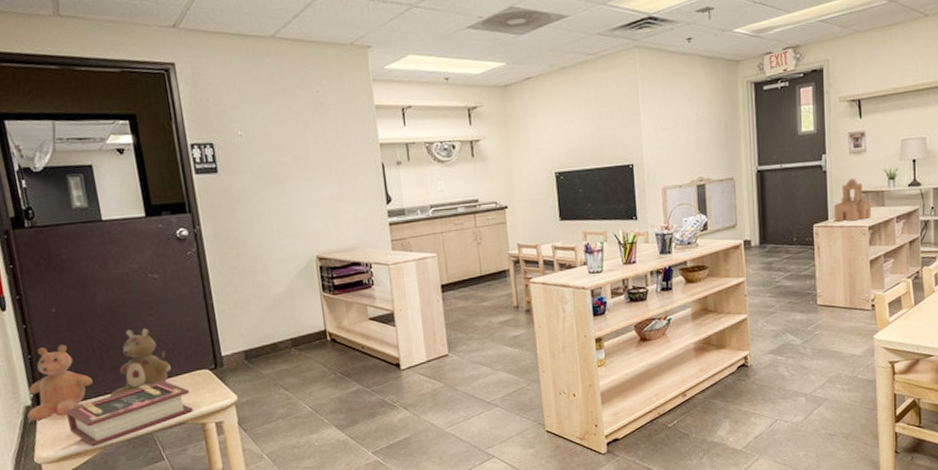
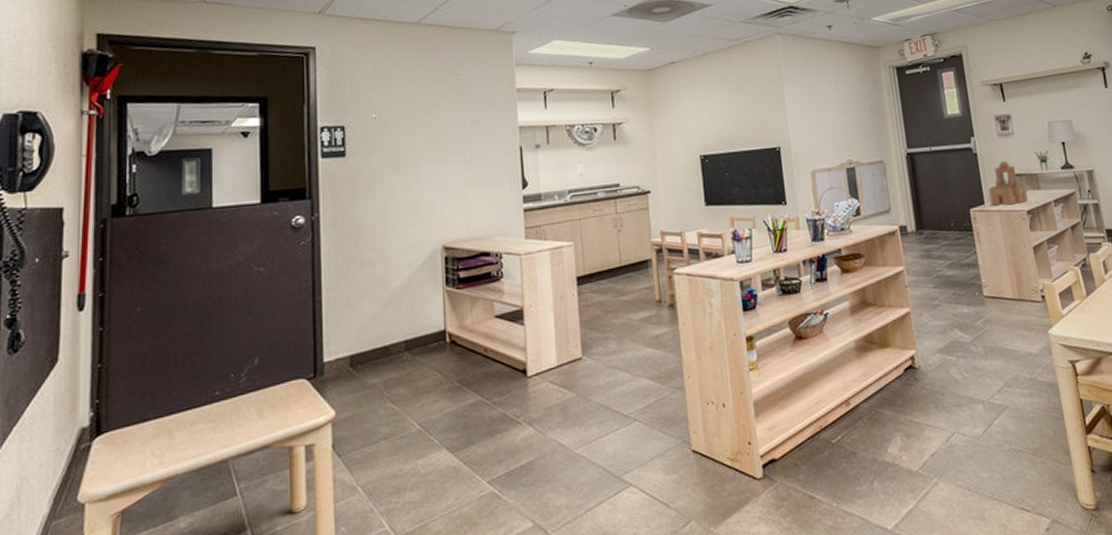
stuffed animal: present [27,344,93,422] -> none [81,350,167,448]
book: present [65,380,193,447] -> none [128,392,281,480]
stuffed bear: present [109,328,171,397] -> none [184,330,263,415]

